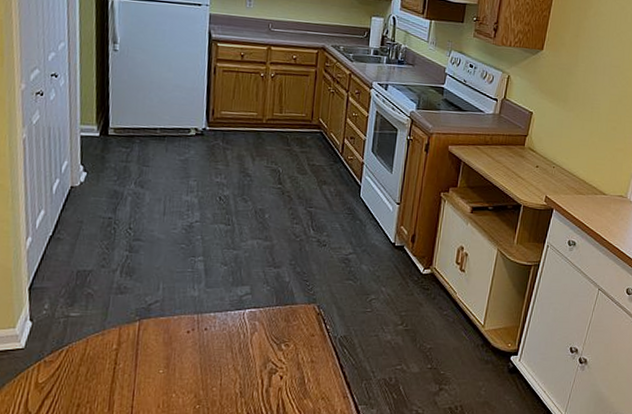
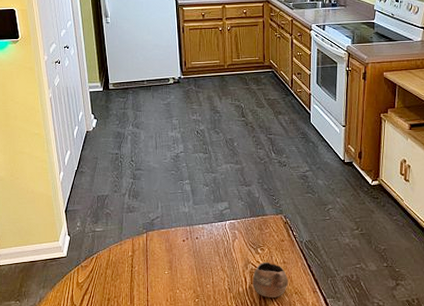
cup: none [270,361,315,404] -> present [252,262,288,297]

